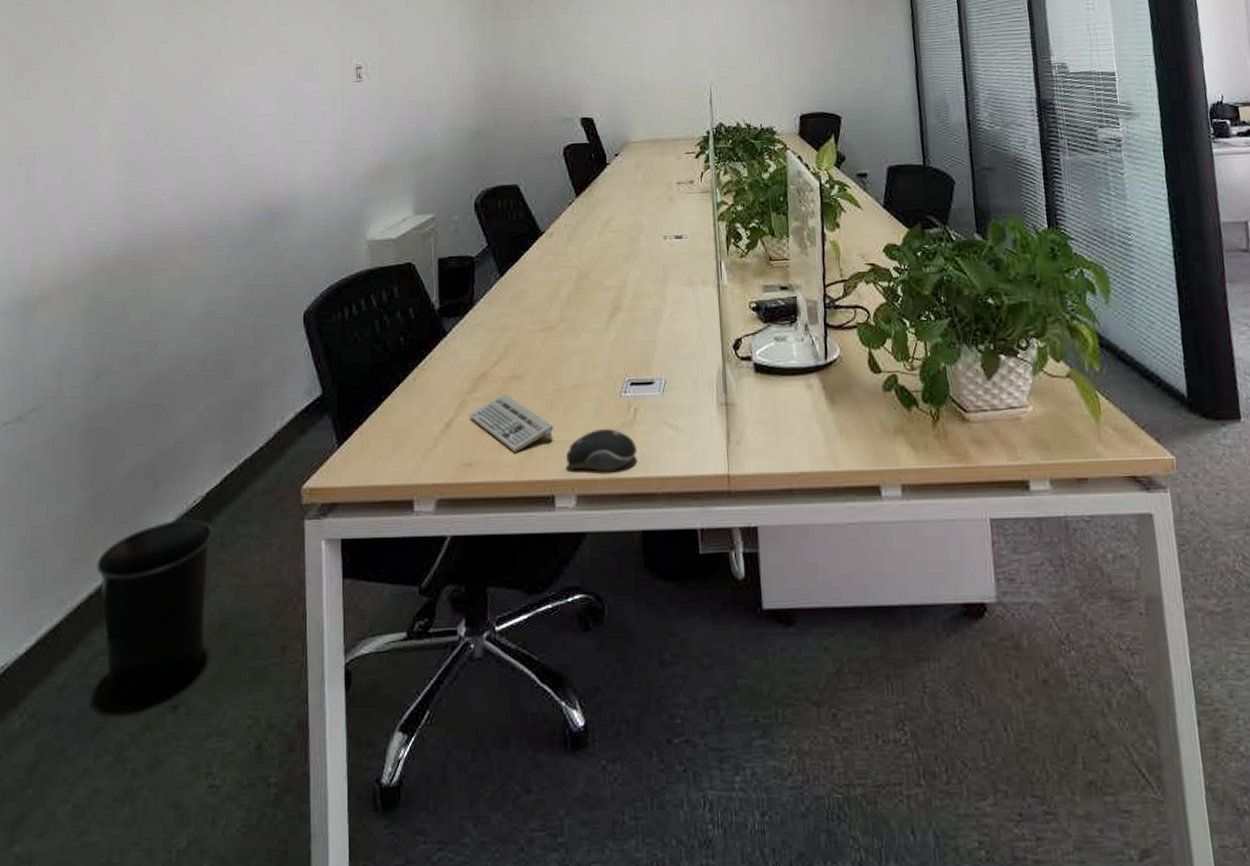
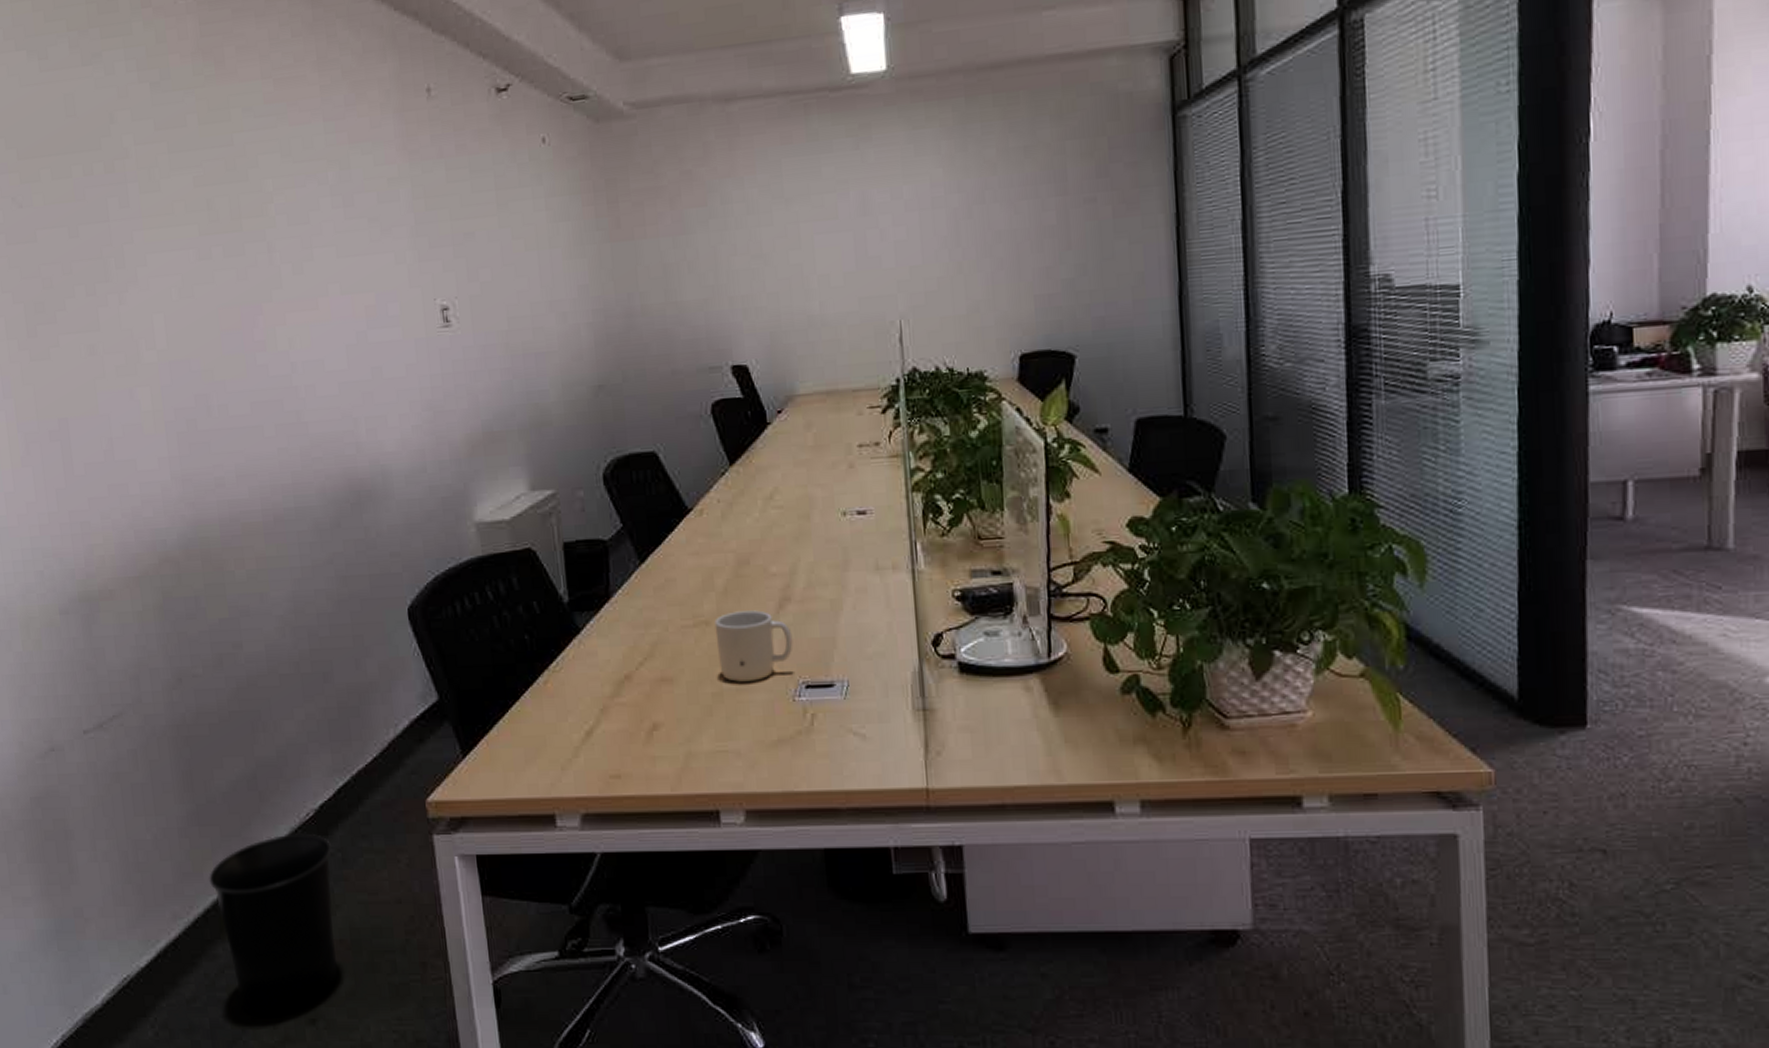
computer keyboard: present [469,394,554,452] -> none [613,699,715,763]
mug: none [558,317,622,379] -> present [714,610,793,682]
computer mouse: present [566,428,637,472] -> none [731,736,816,785]

